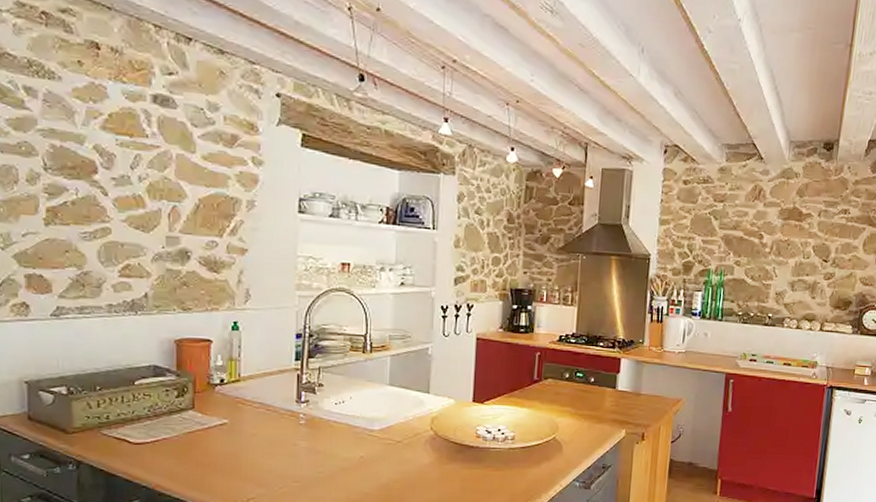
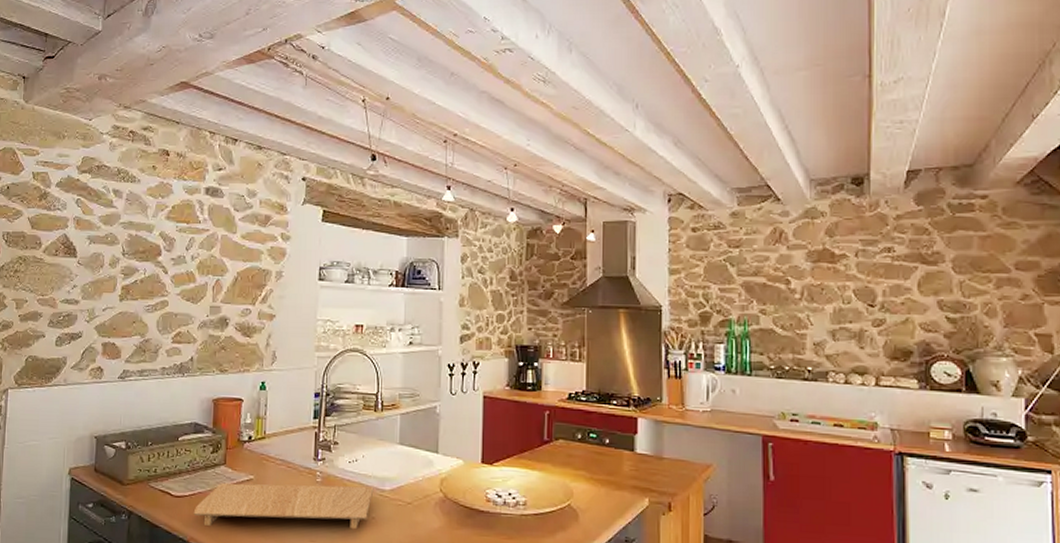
cutting board: none [157,427,362,472] -> present [193,483,374,530]

